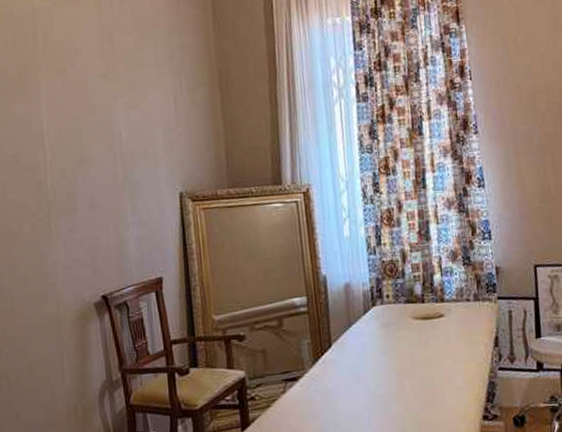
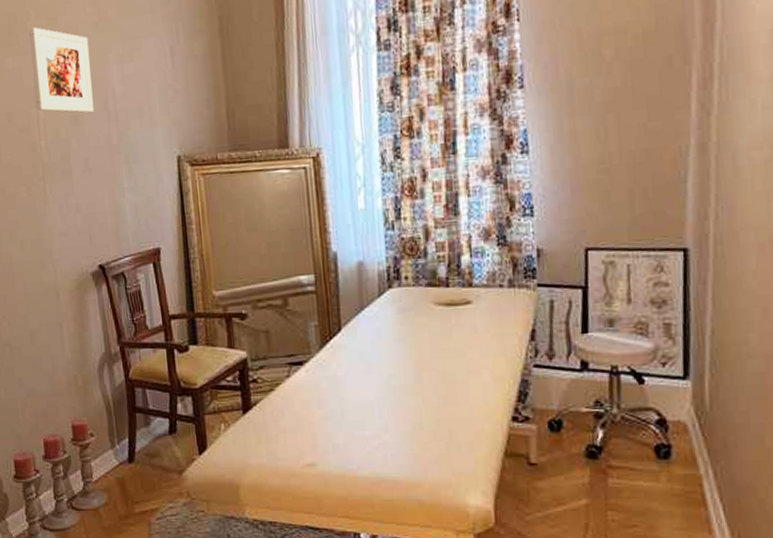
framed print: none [39,77,100,155] -> present [29,27,94,113]

